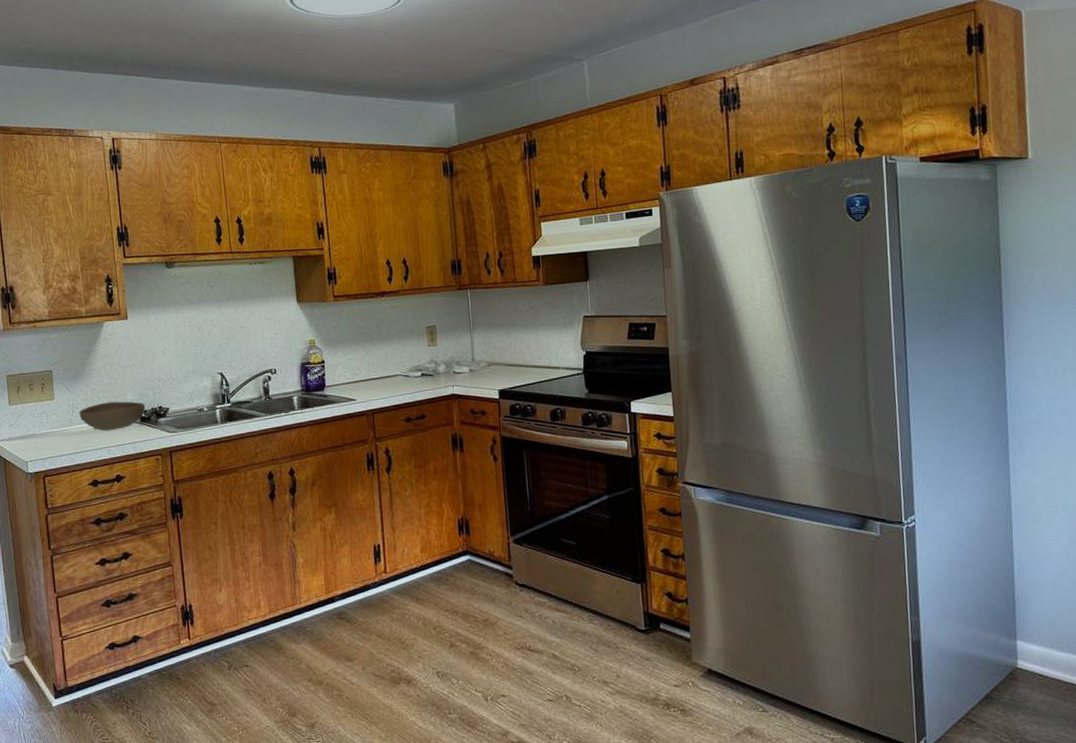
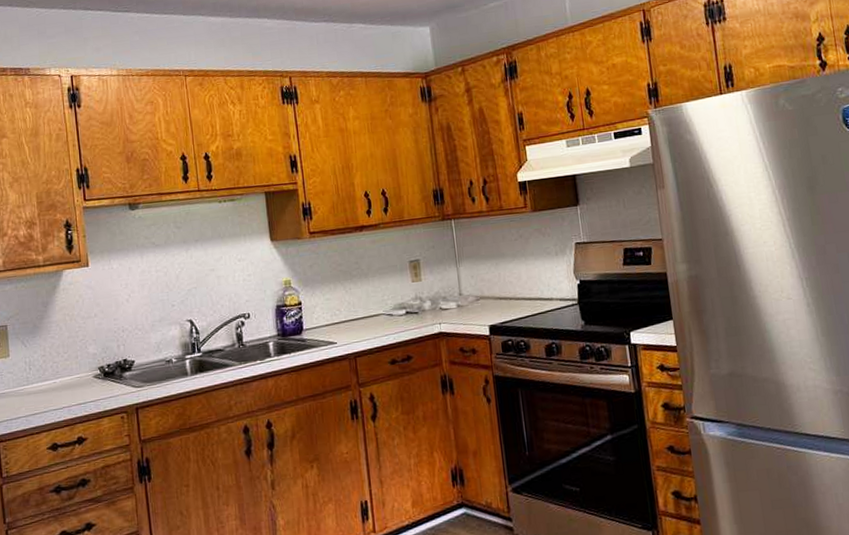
bowl: present [79,401,146,431] -> none [36,355,109,389]

